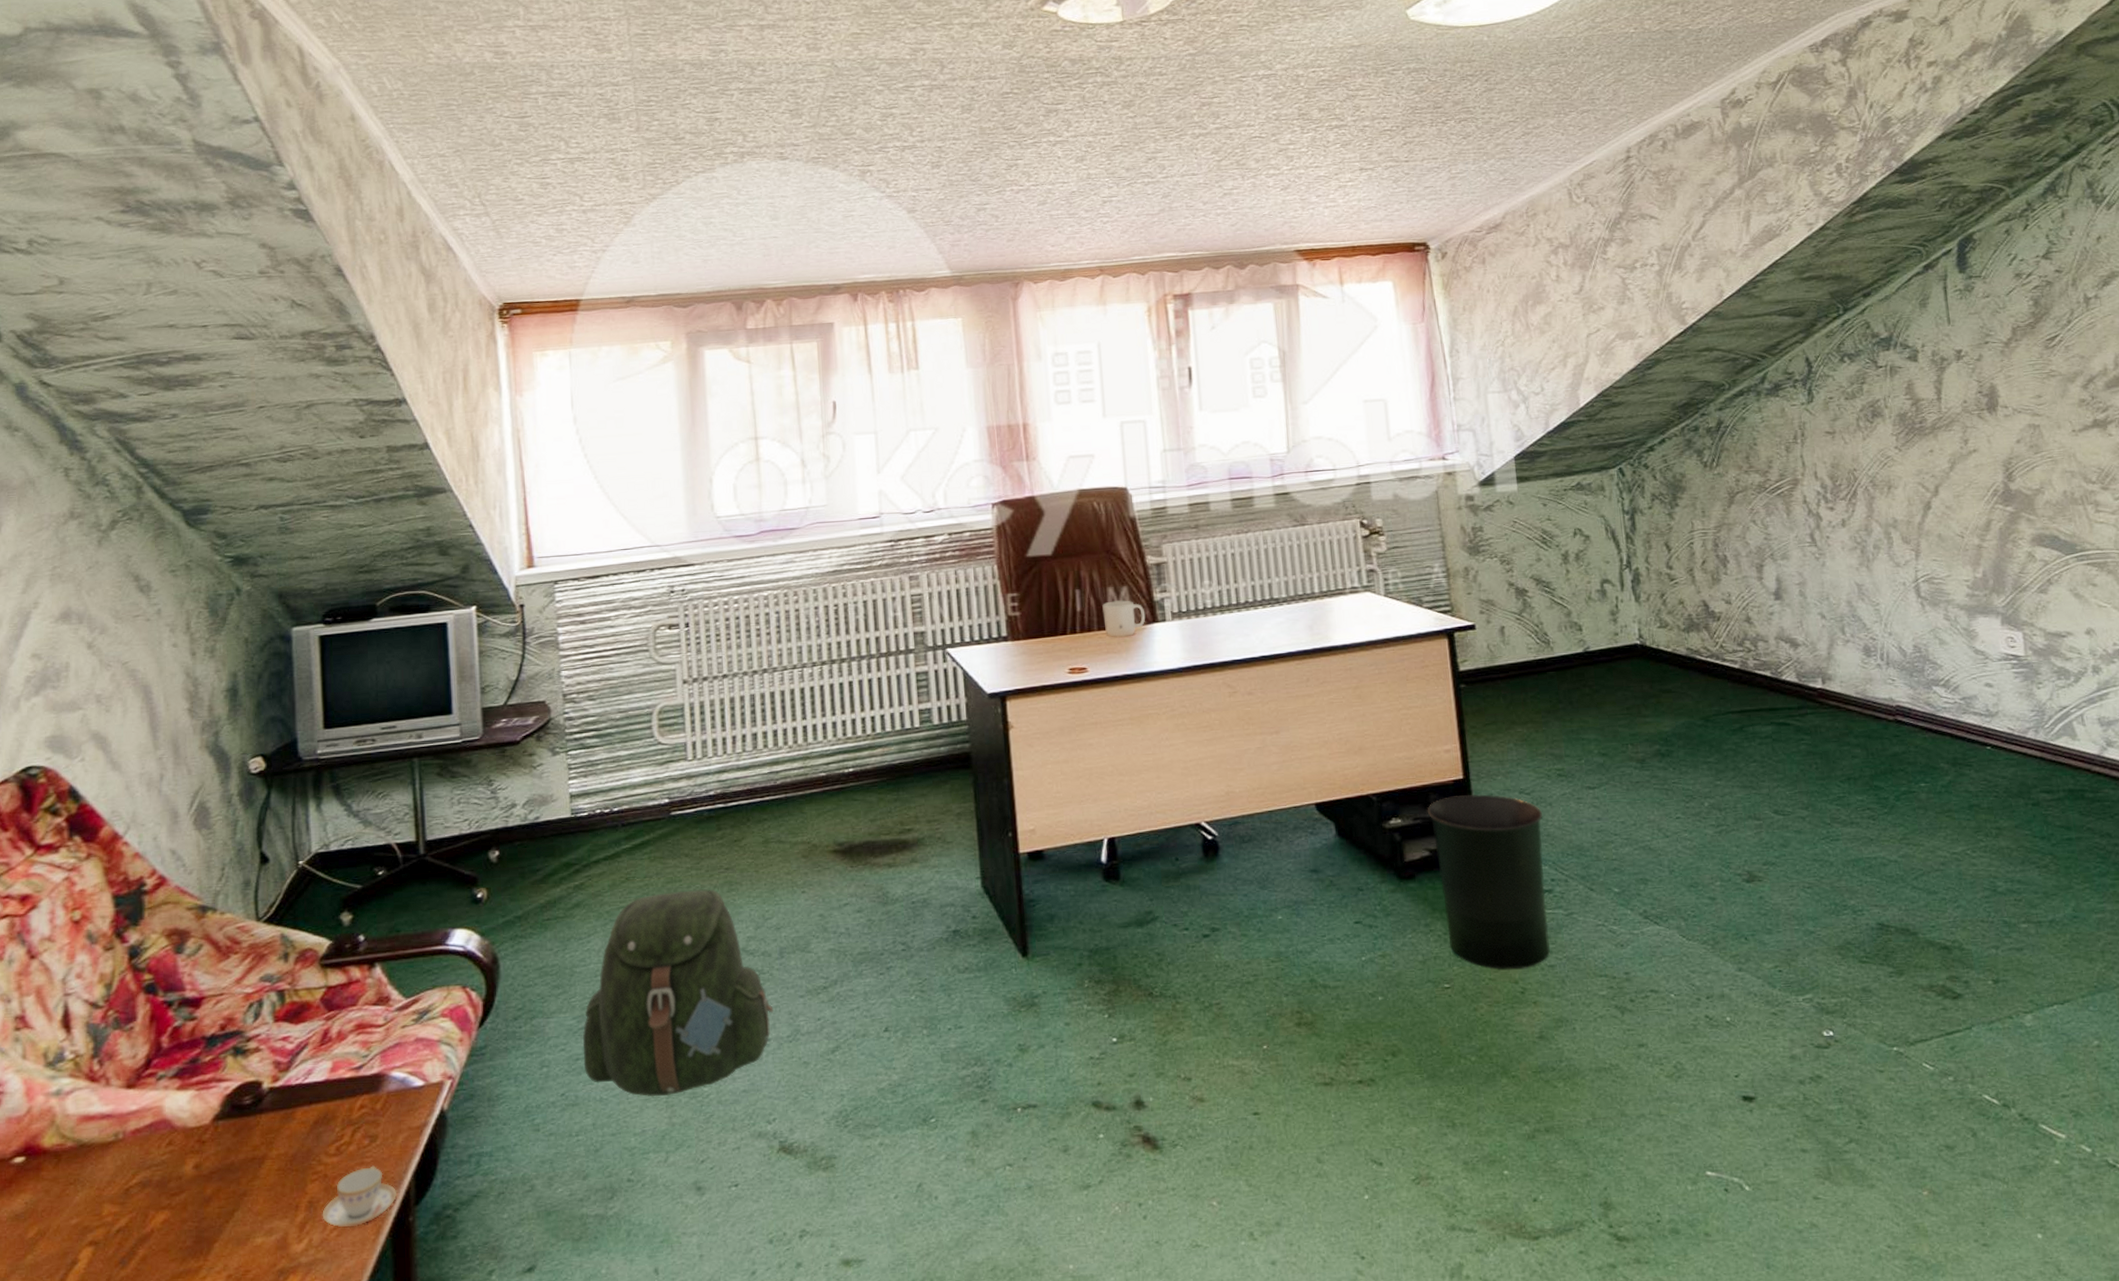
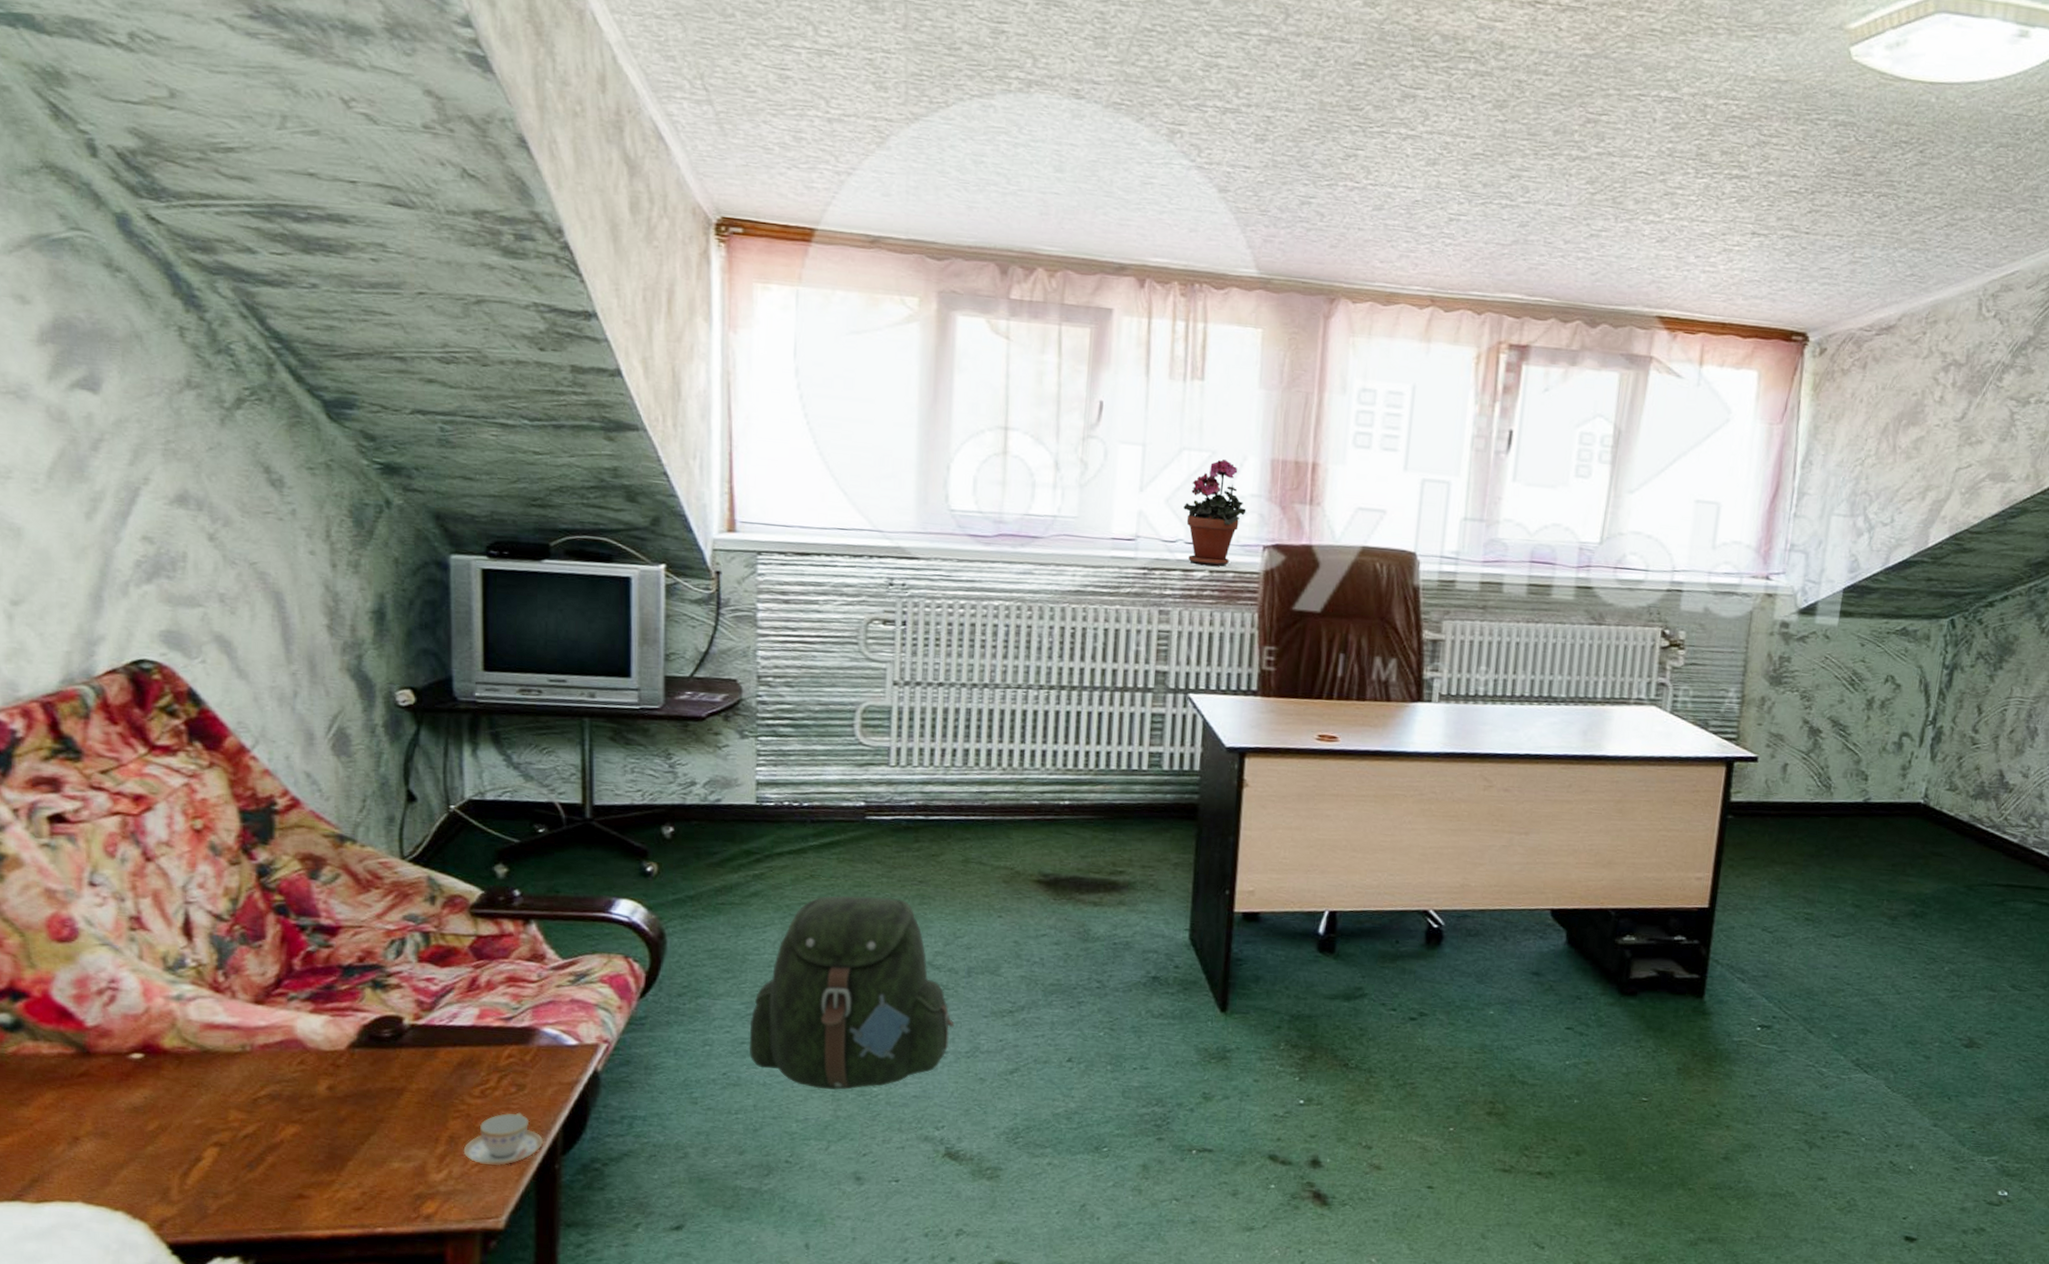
potted plant: none [917,434,972,530] -> present [1183,459,1246,566]
mug: present [1102,600,1146,638] -> none [1364,671,1411,712]
waste bin: present [1428,793,1550,969] -> none [1656,923,1780,1094]

